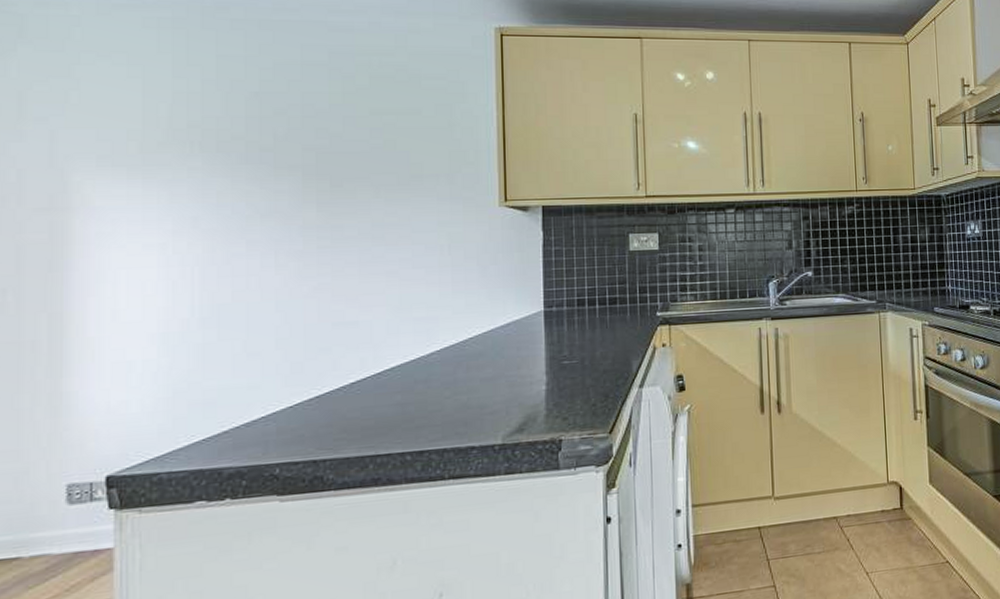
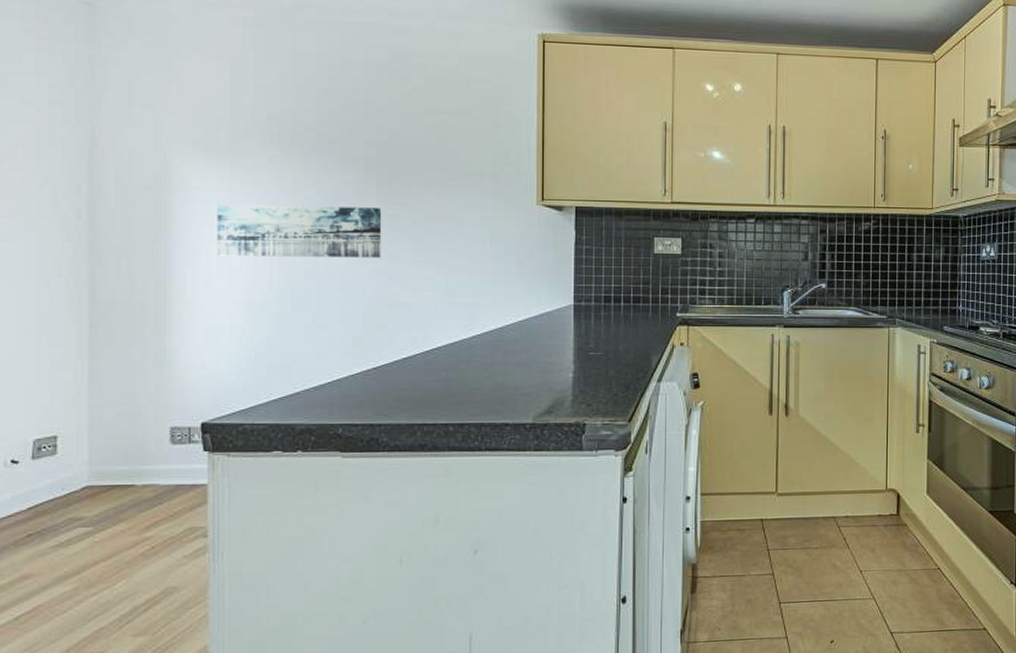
wall art: none [126,218,324,282] -> present [217,204,382,258]

